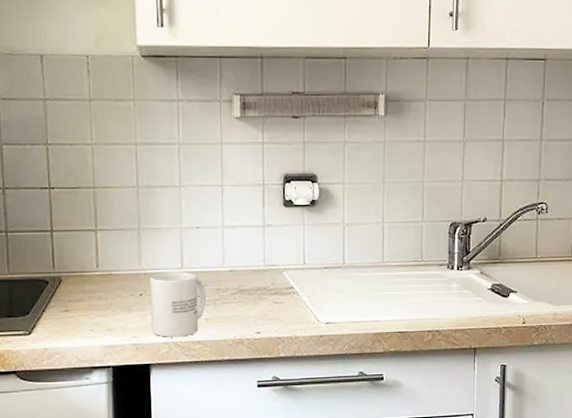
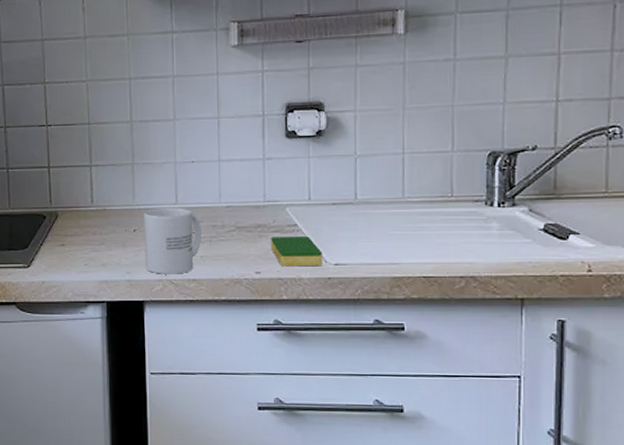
dish sponge: none [270,298,315,327] -> present [271,236,323,267]

